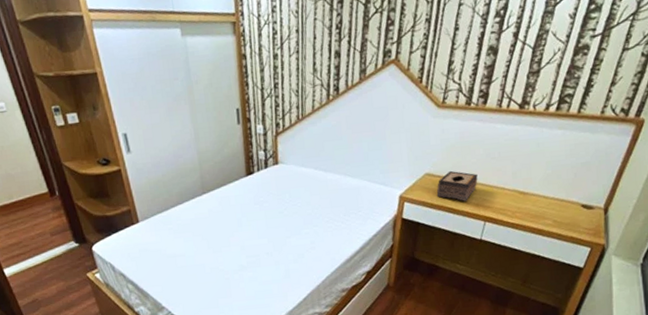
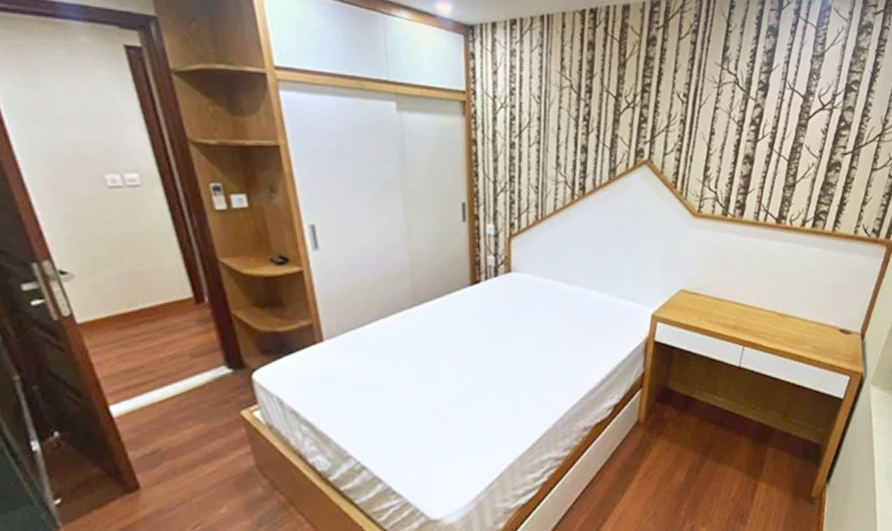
tissue box: present [436,170,478,202] -> none [692,287,736,323]

